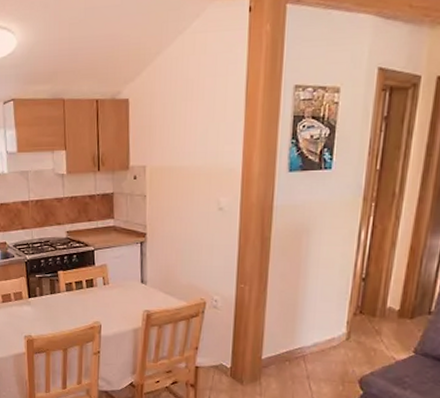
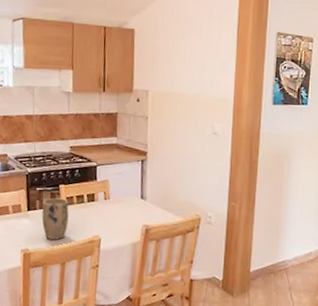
plant pot: none [42,284,68,326] -> present [41,198,69,240]

